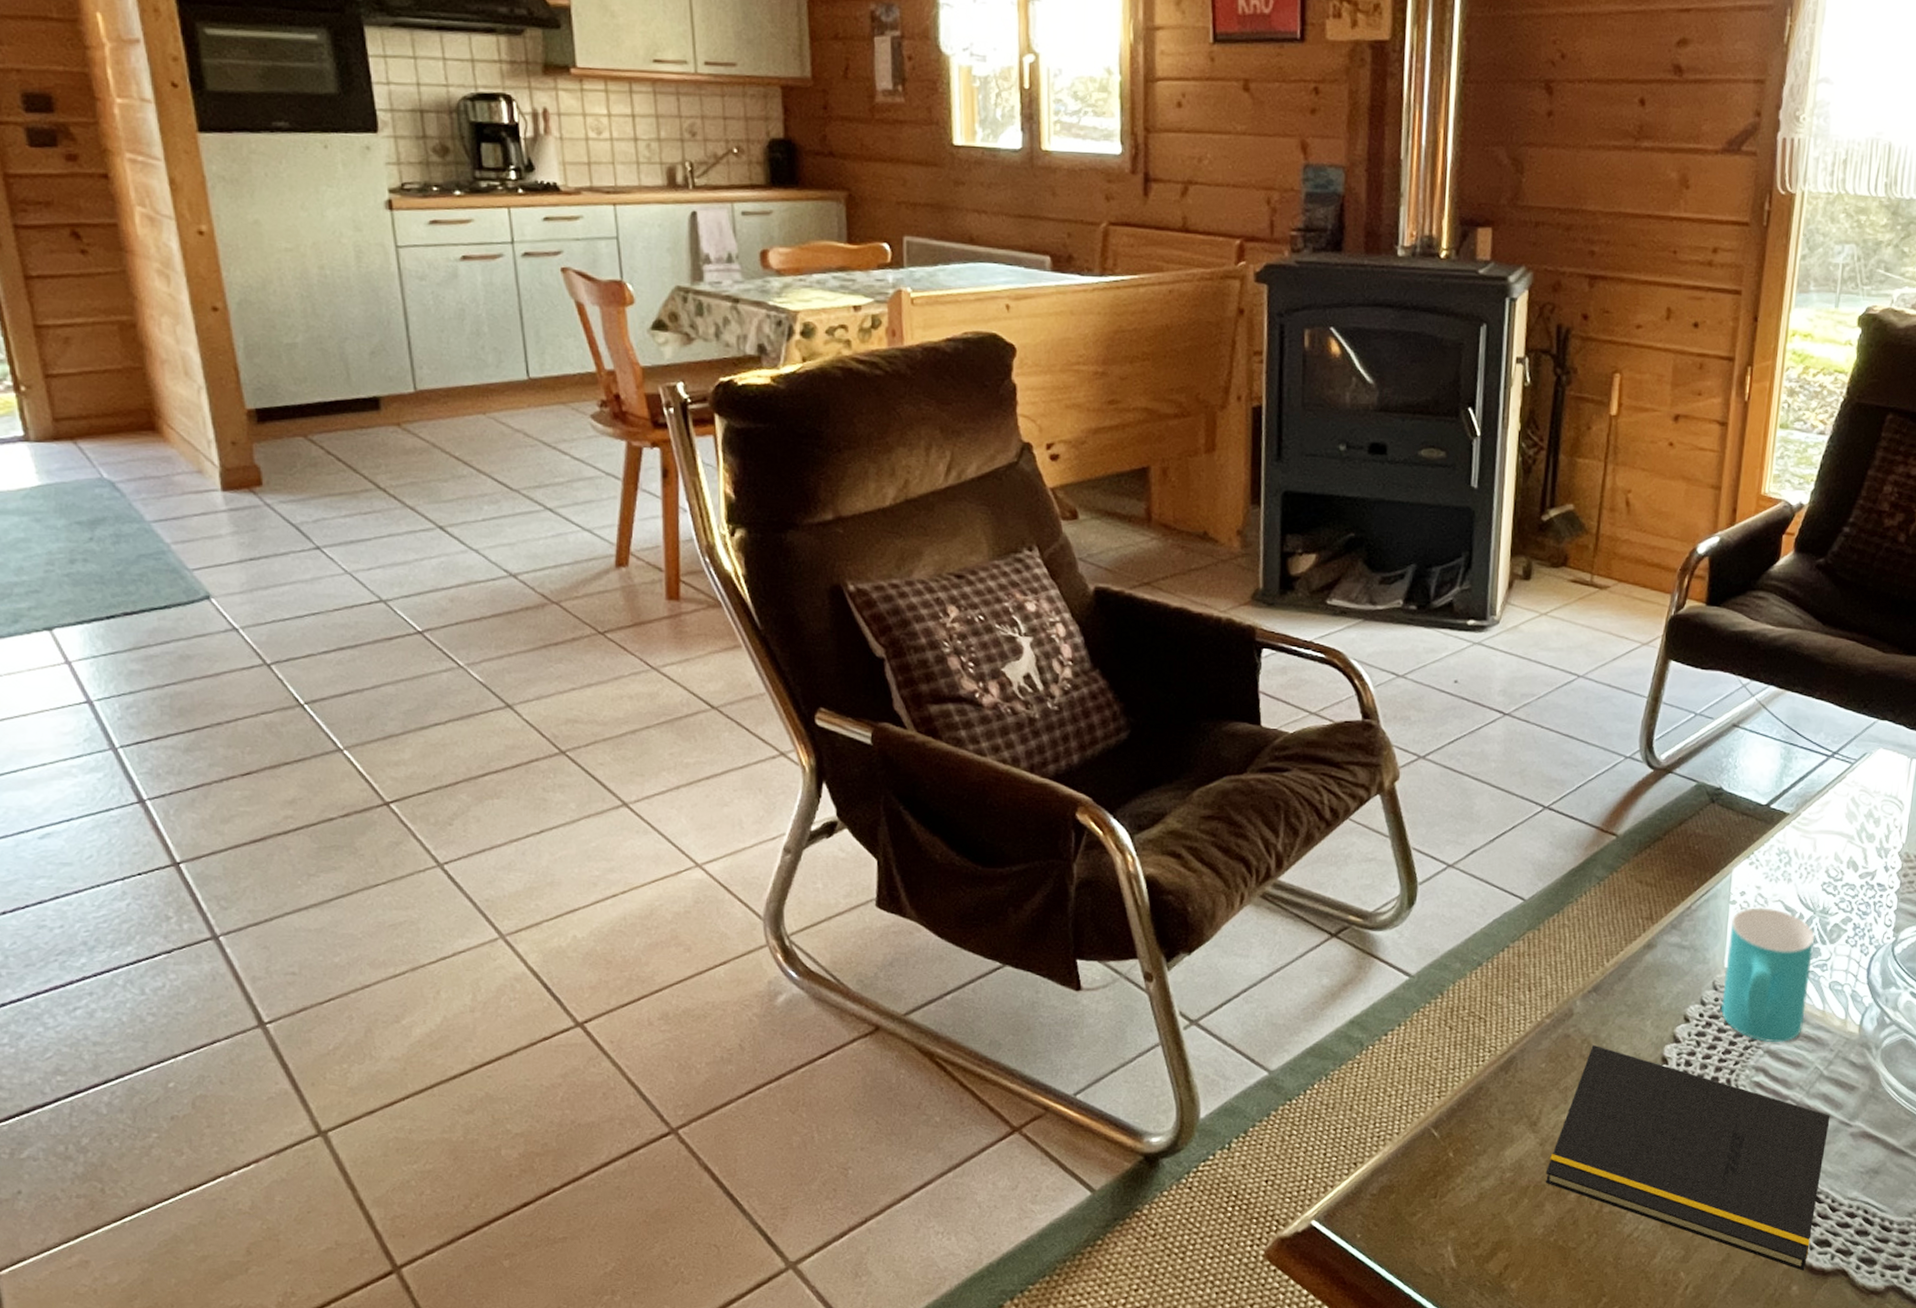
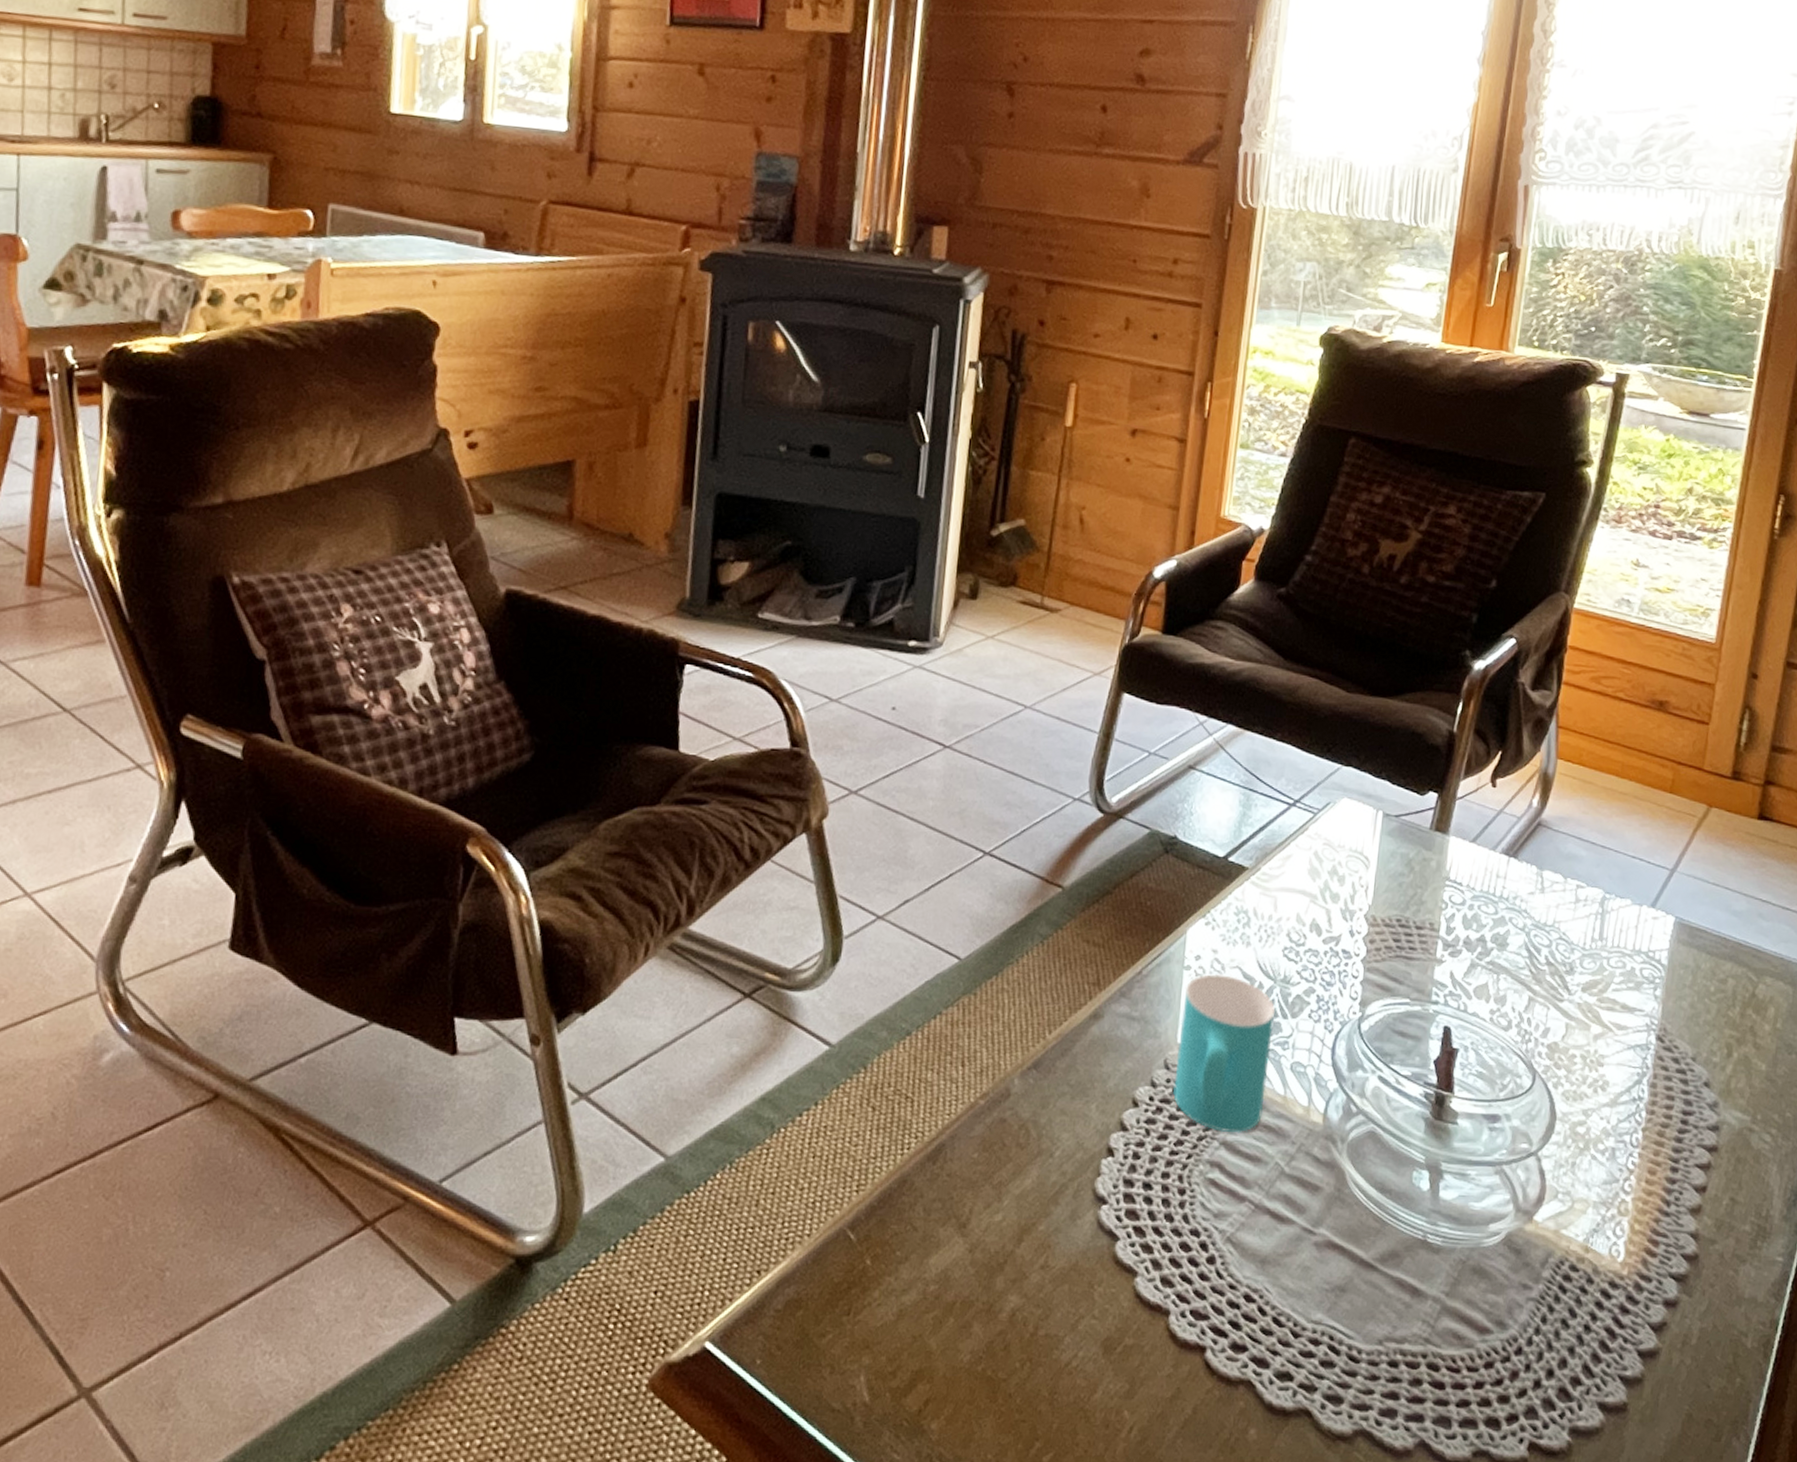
notepad: present [1545,1044,1831,1271] -> none [974,1131,1292,1410]

